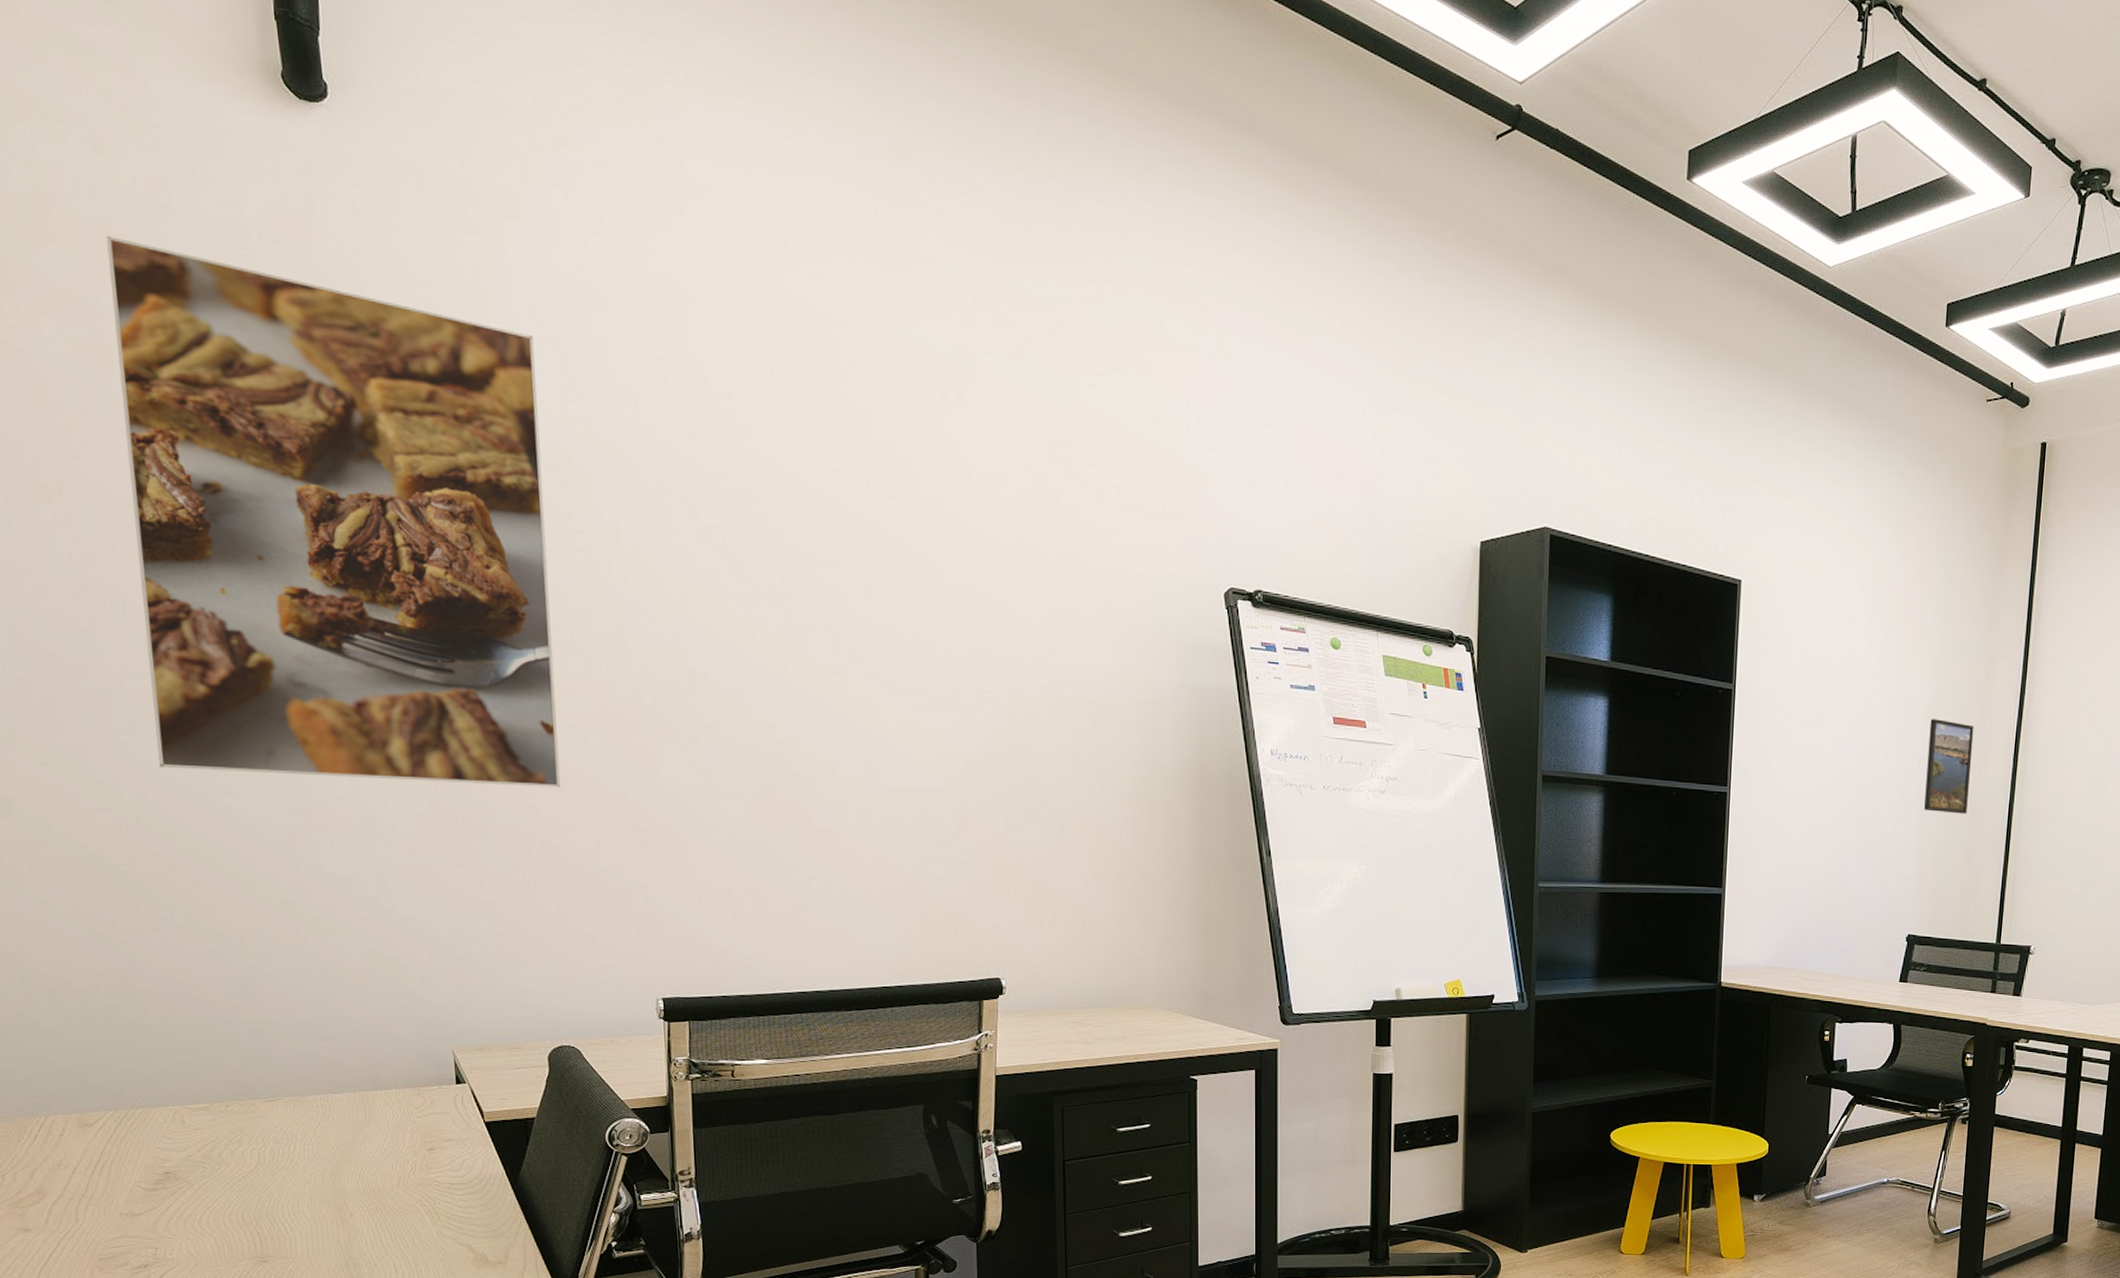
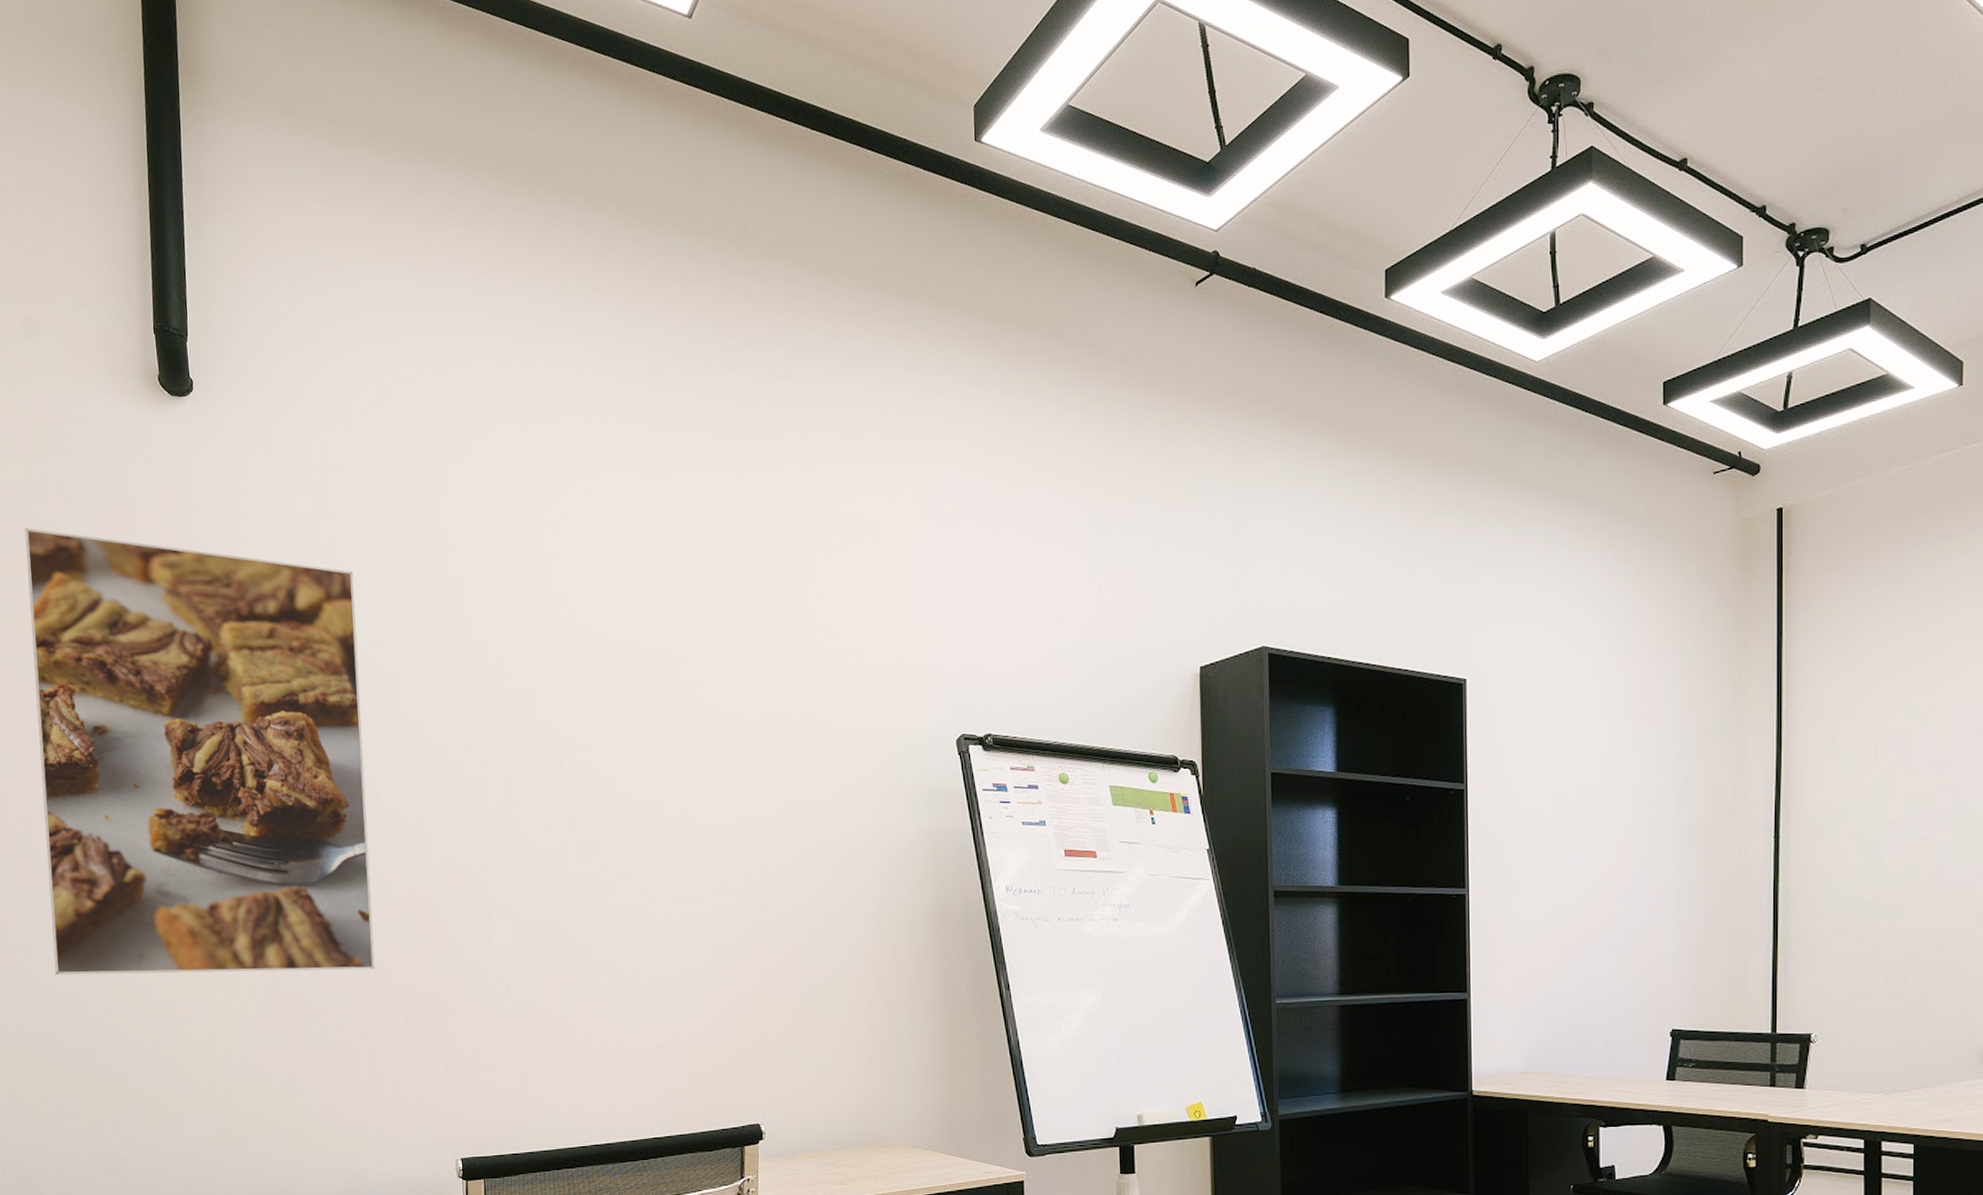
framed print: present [1924,719,1974,814] -> none [1679,801,1728,899]

